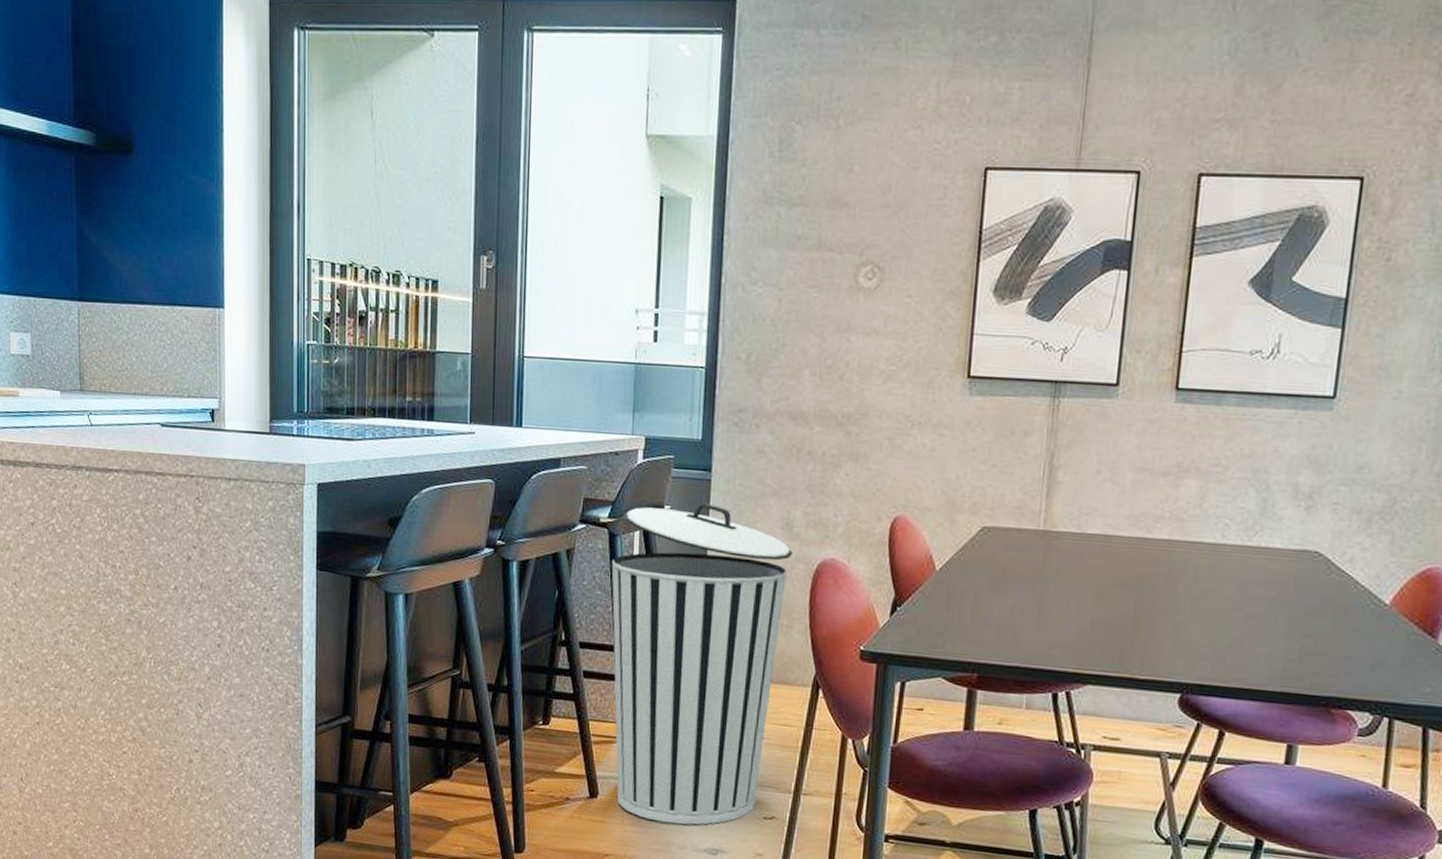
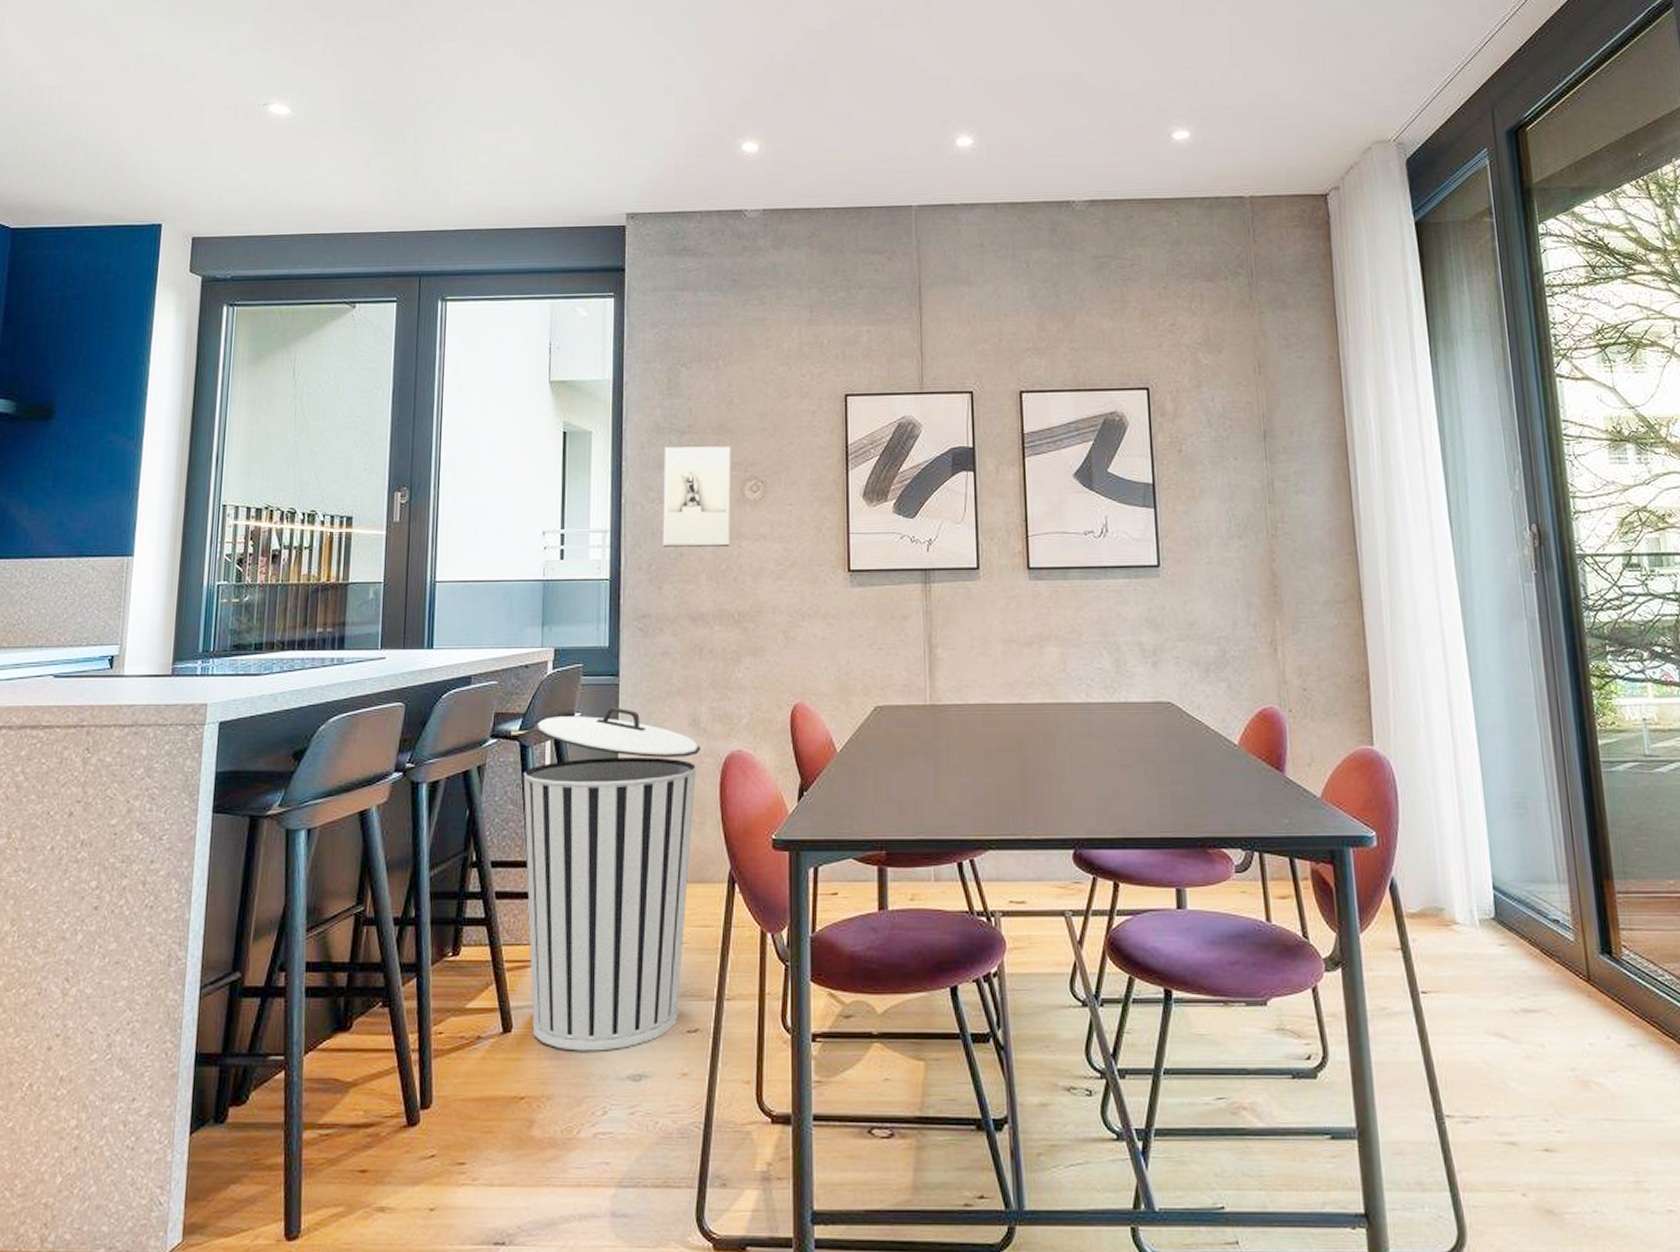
wall sculpture: none [764,221,847,341] -> present [663,446,731,548]

